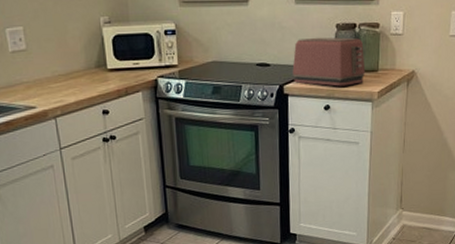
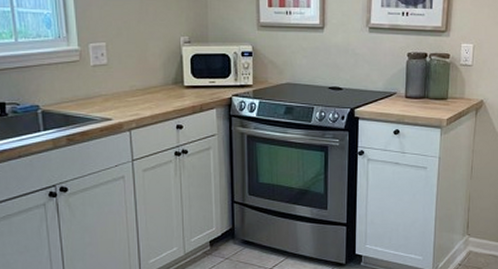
toaster: present [292,37,365,87] -> none [364,64,434,112]

